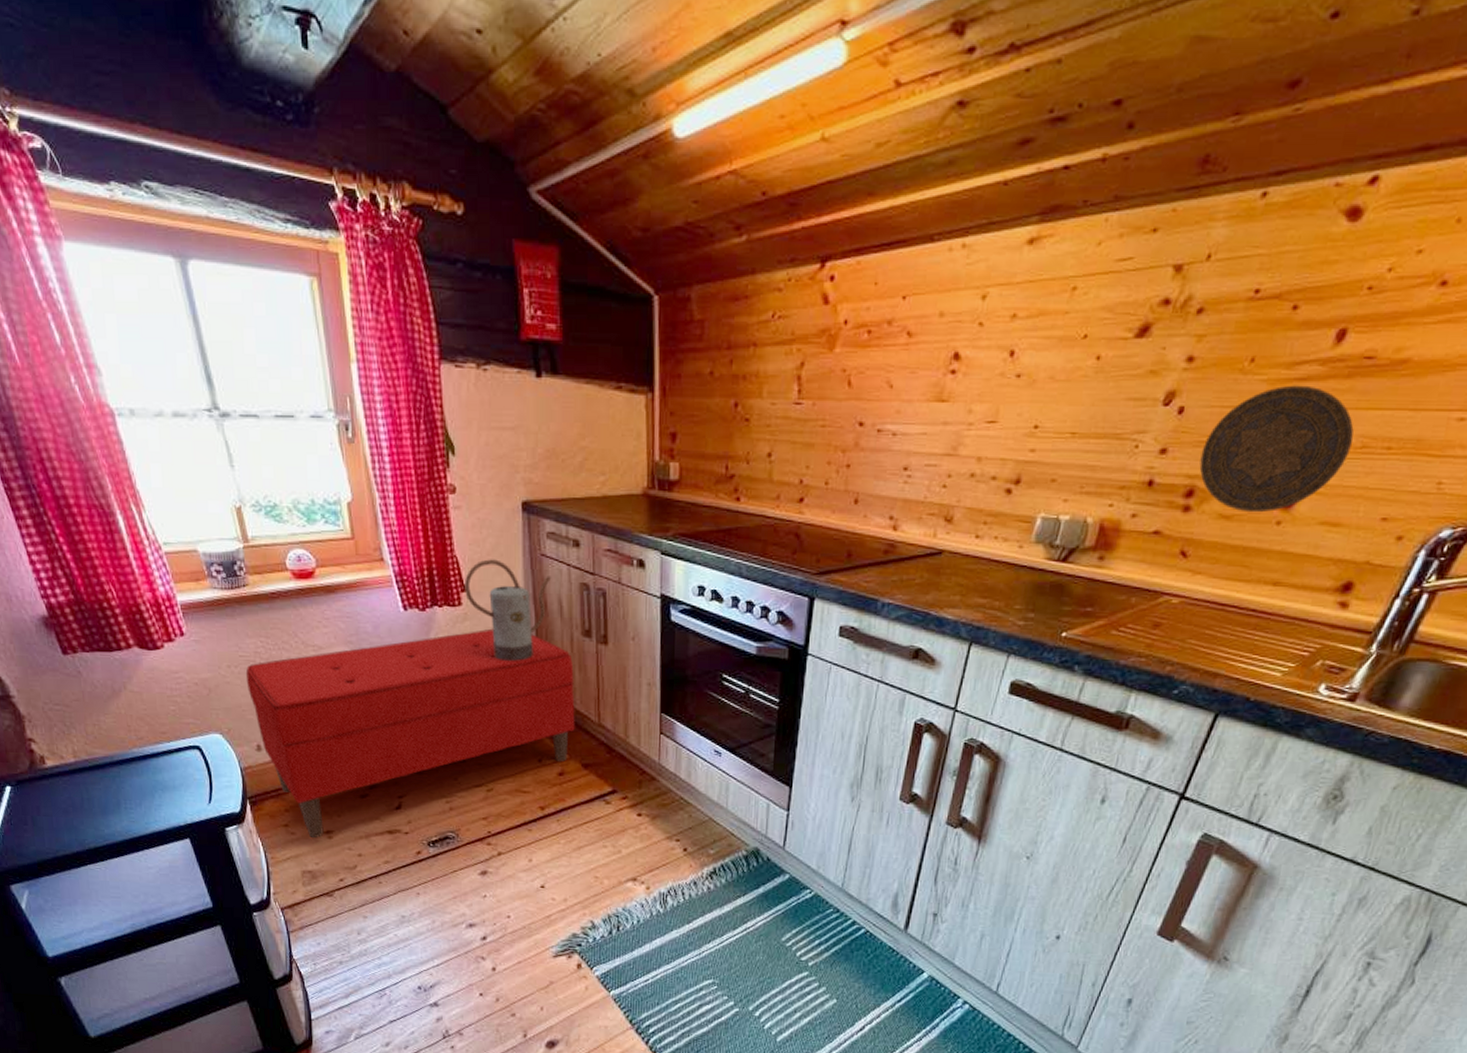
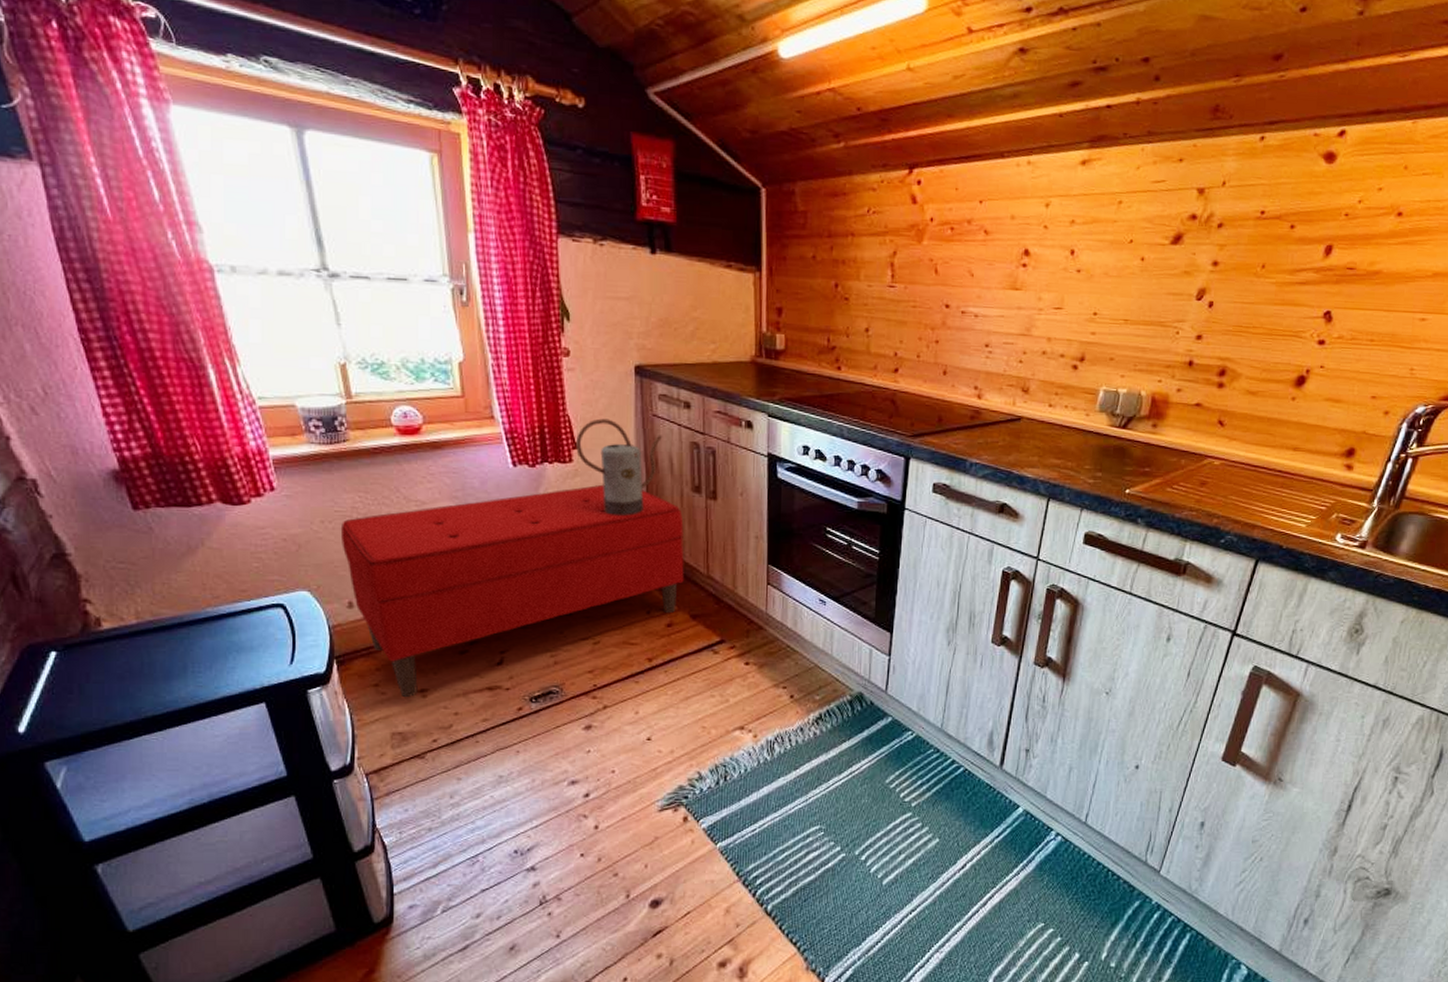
decorative plate: present [1199,385,1354,513] -> none [1228,287,1345,390]

